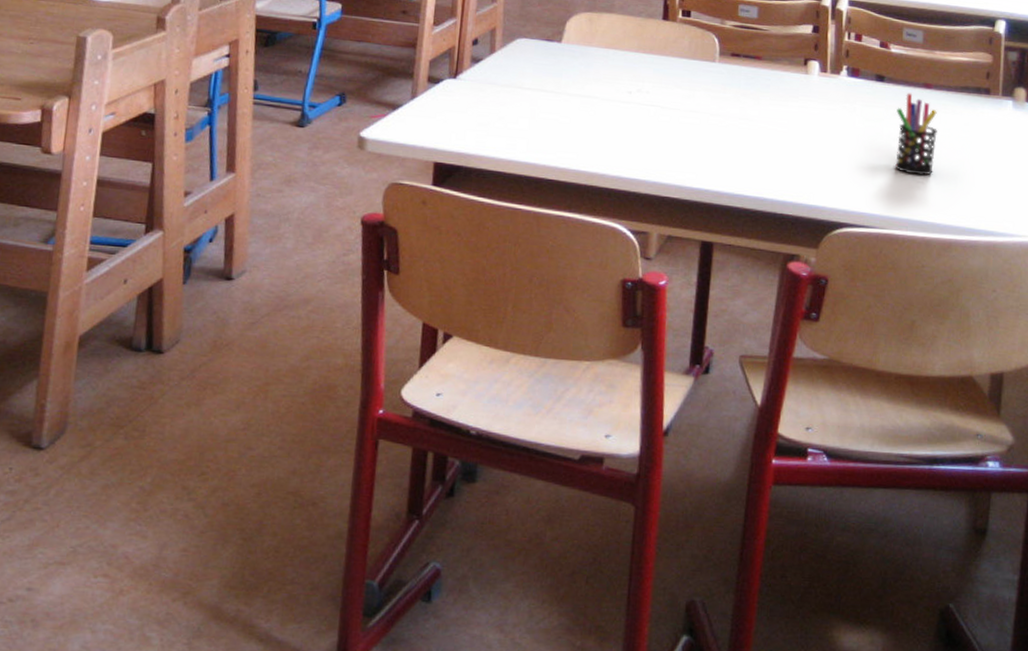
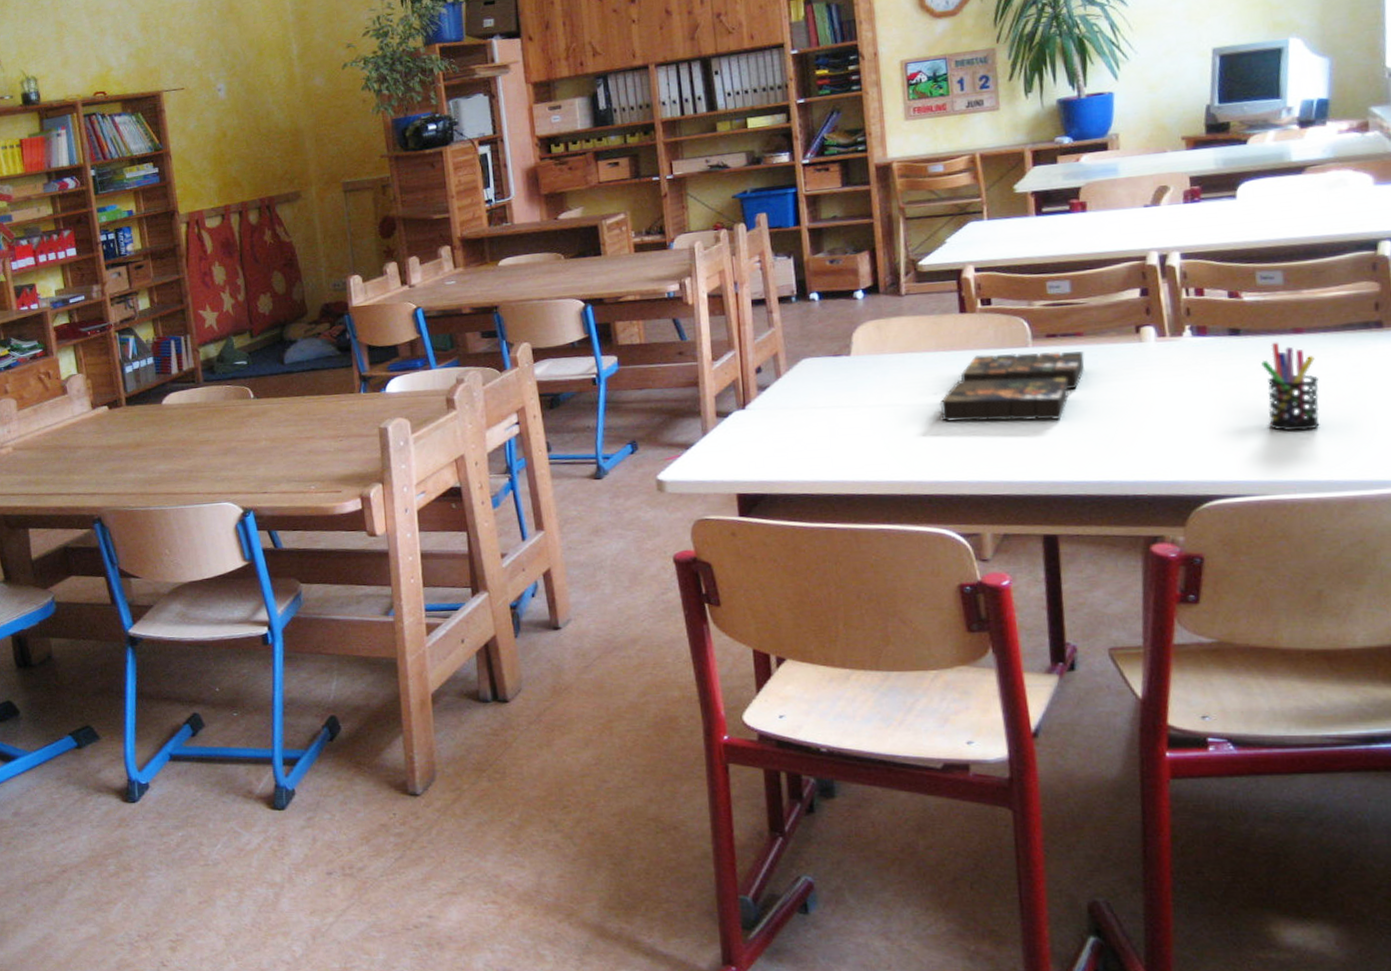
board game: none [631,62,760,134] -> present [940,351,1085,422]

